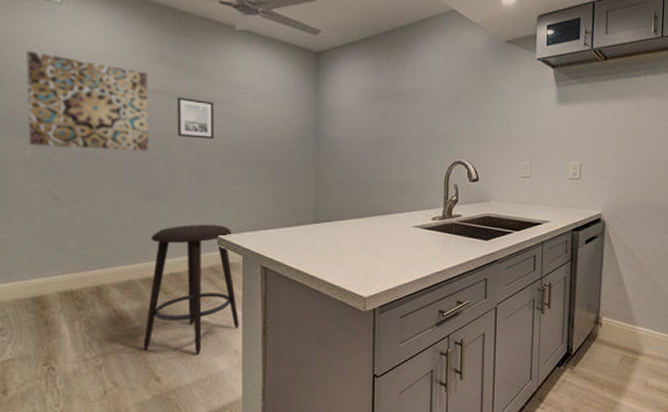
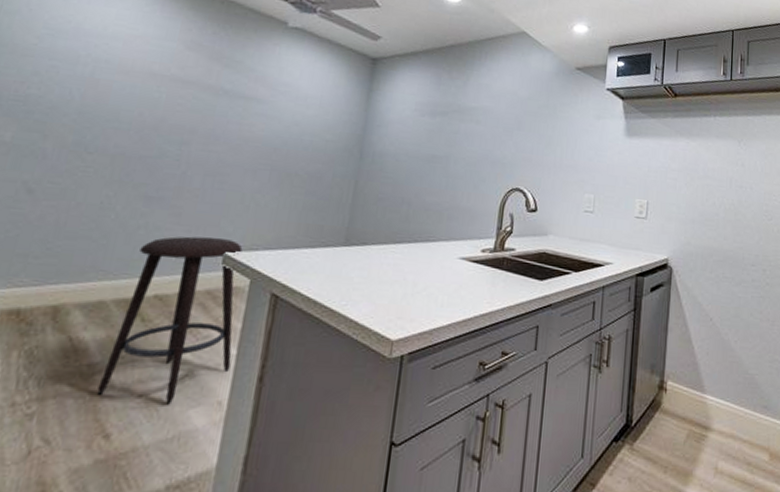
wall art: present [26,50,150,152] -> none [13,22,179,147]
wall art: present [177,97,214,139] -> none [198,89,249,139]

